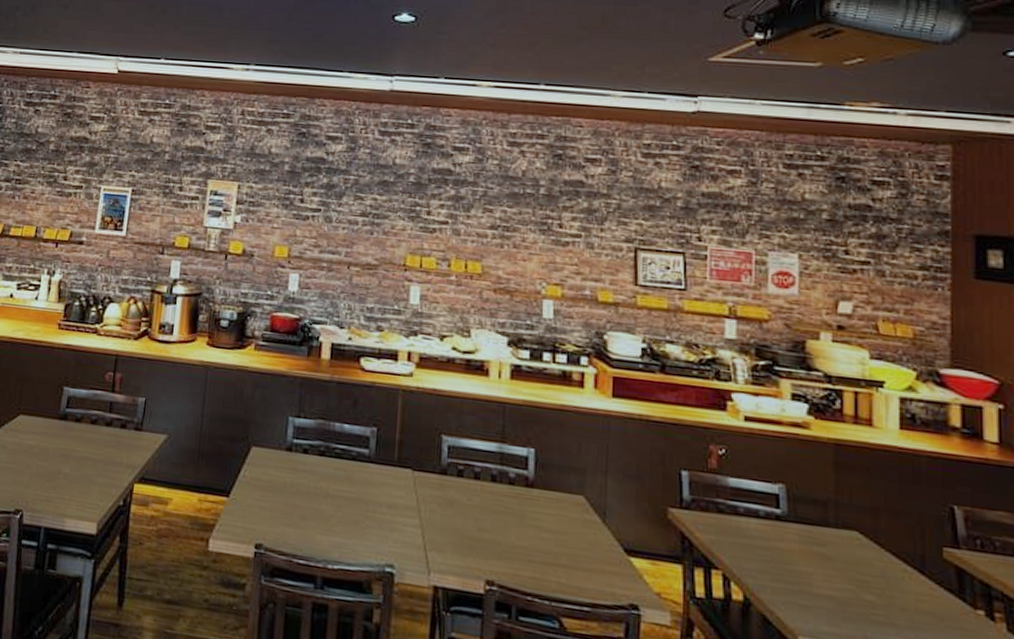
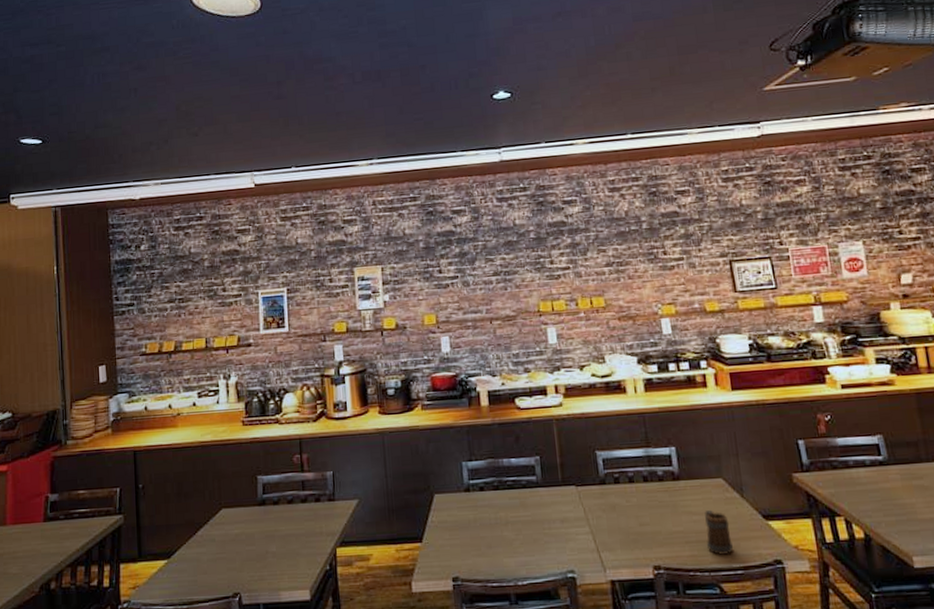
mug: none [553,528,584,587] -> present [704,509,733,556]

